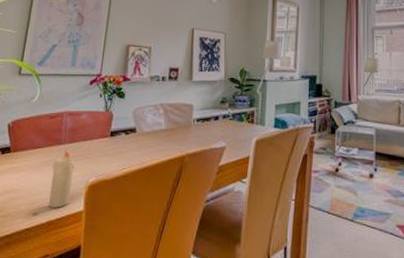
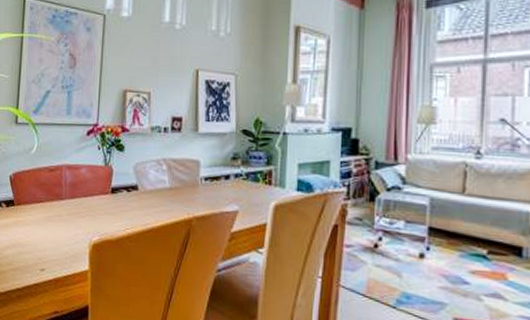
candle: present [49,149,75,208] -> none [55,205,77,266]

